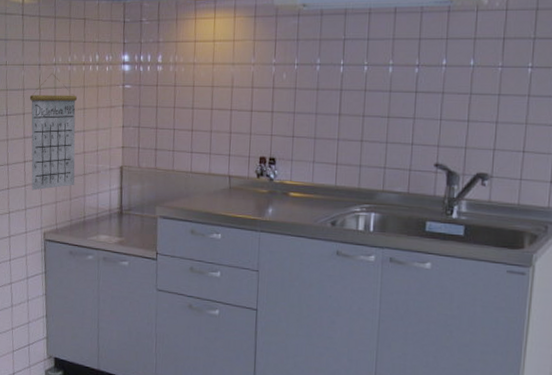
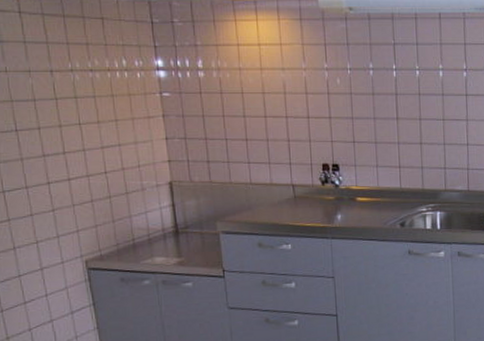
calendar: present [29,73,78,191] -> none [43,80,117,215]

